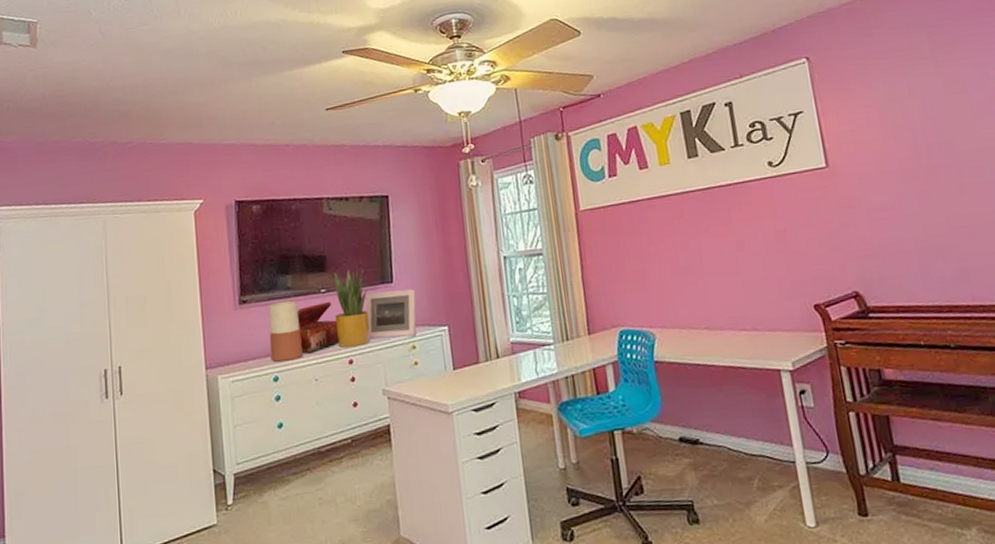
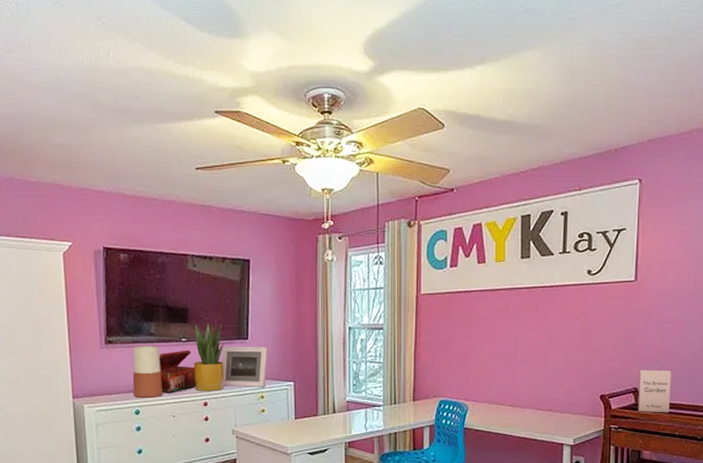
book: none [856,266,906,321] -> present [638,369,671,413]

